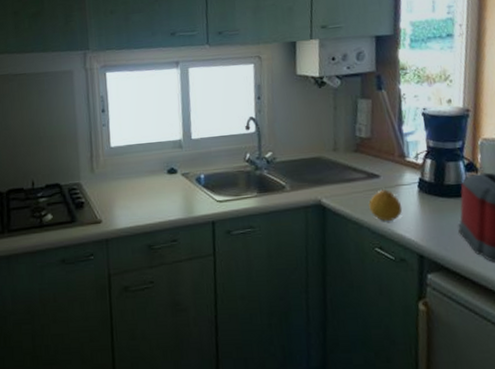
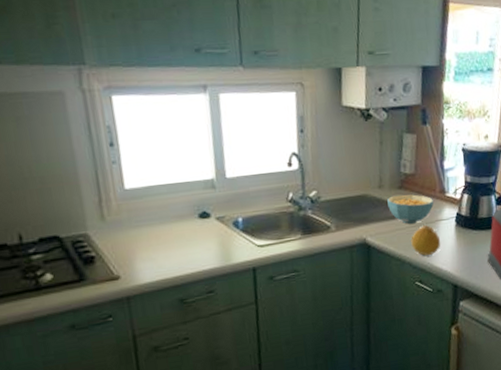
cereal bowl: none [342,157,393,188] -> present [387,194,434,224]

